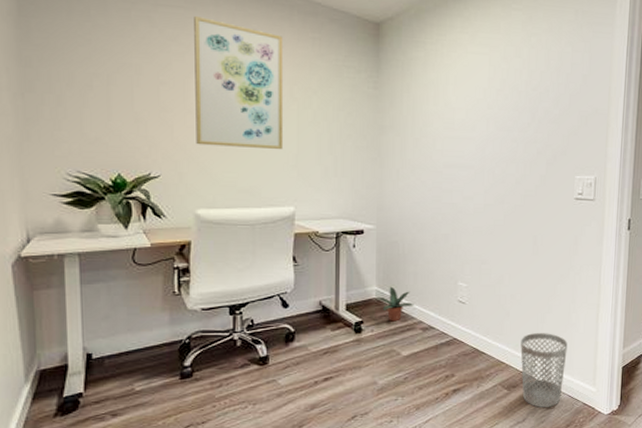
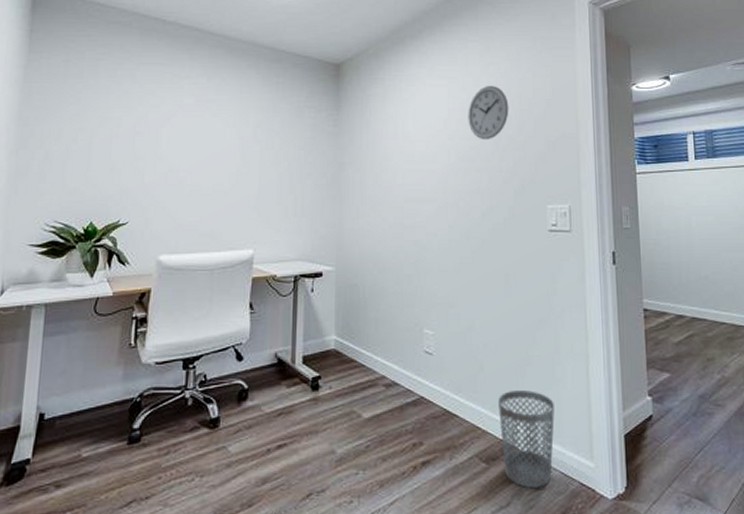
wall art: present [194,16,284,149] -> none [164,71,250,191]
potted plant: present [377,286,414,322] -> none [335,335,376,377]
wall clock: none [507,56,548,112] -> present [468,85,509,140]

